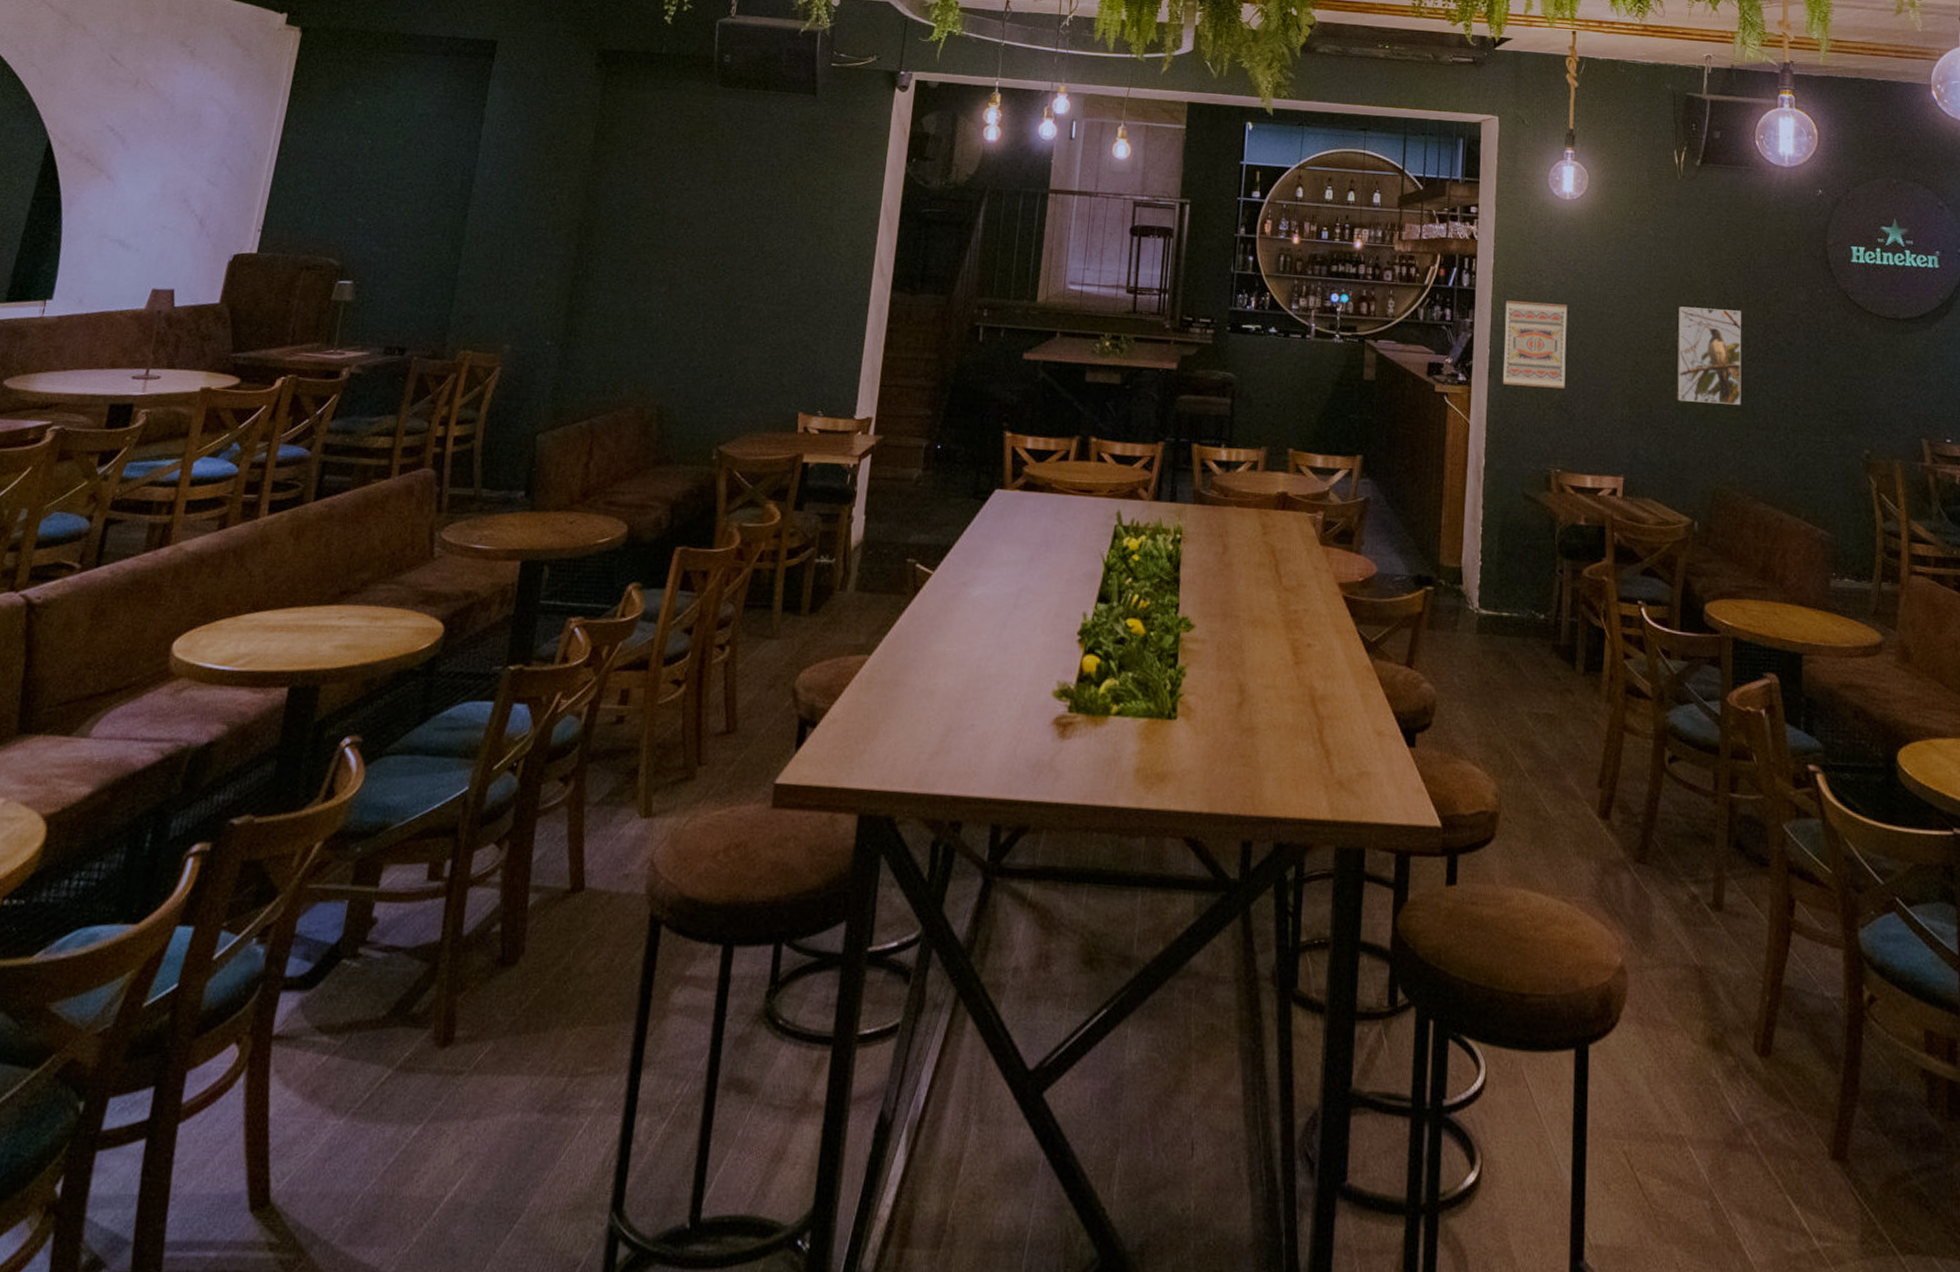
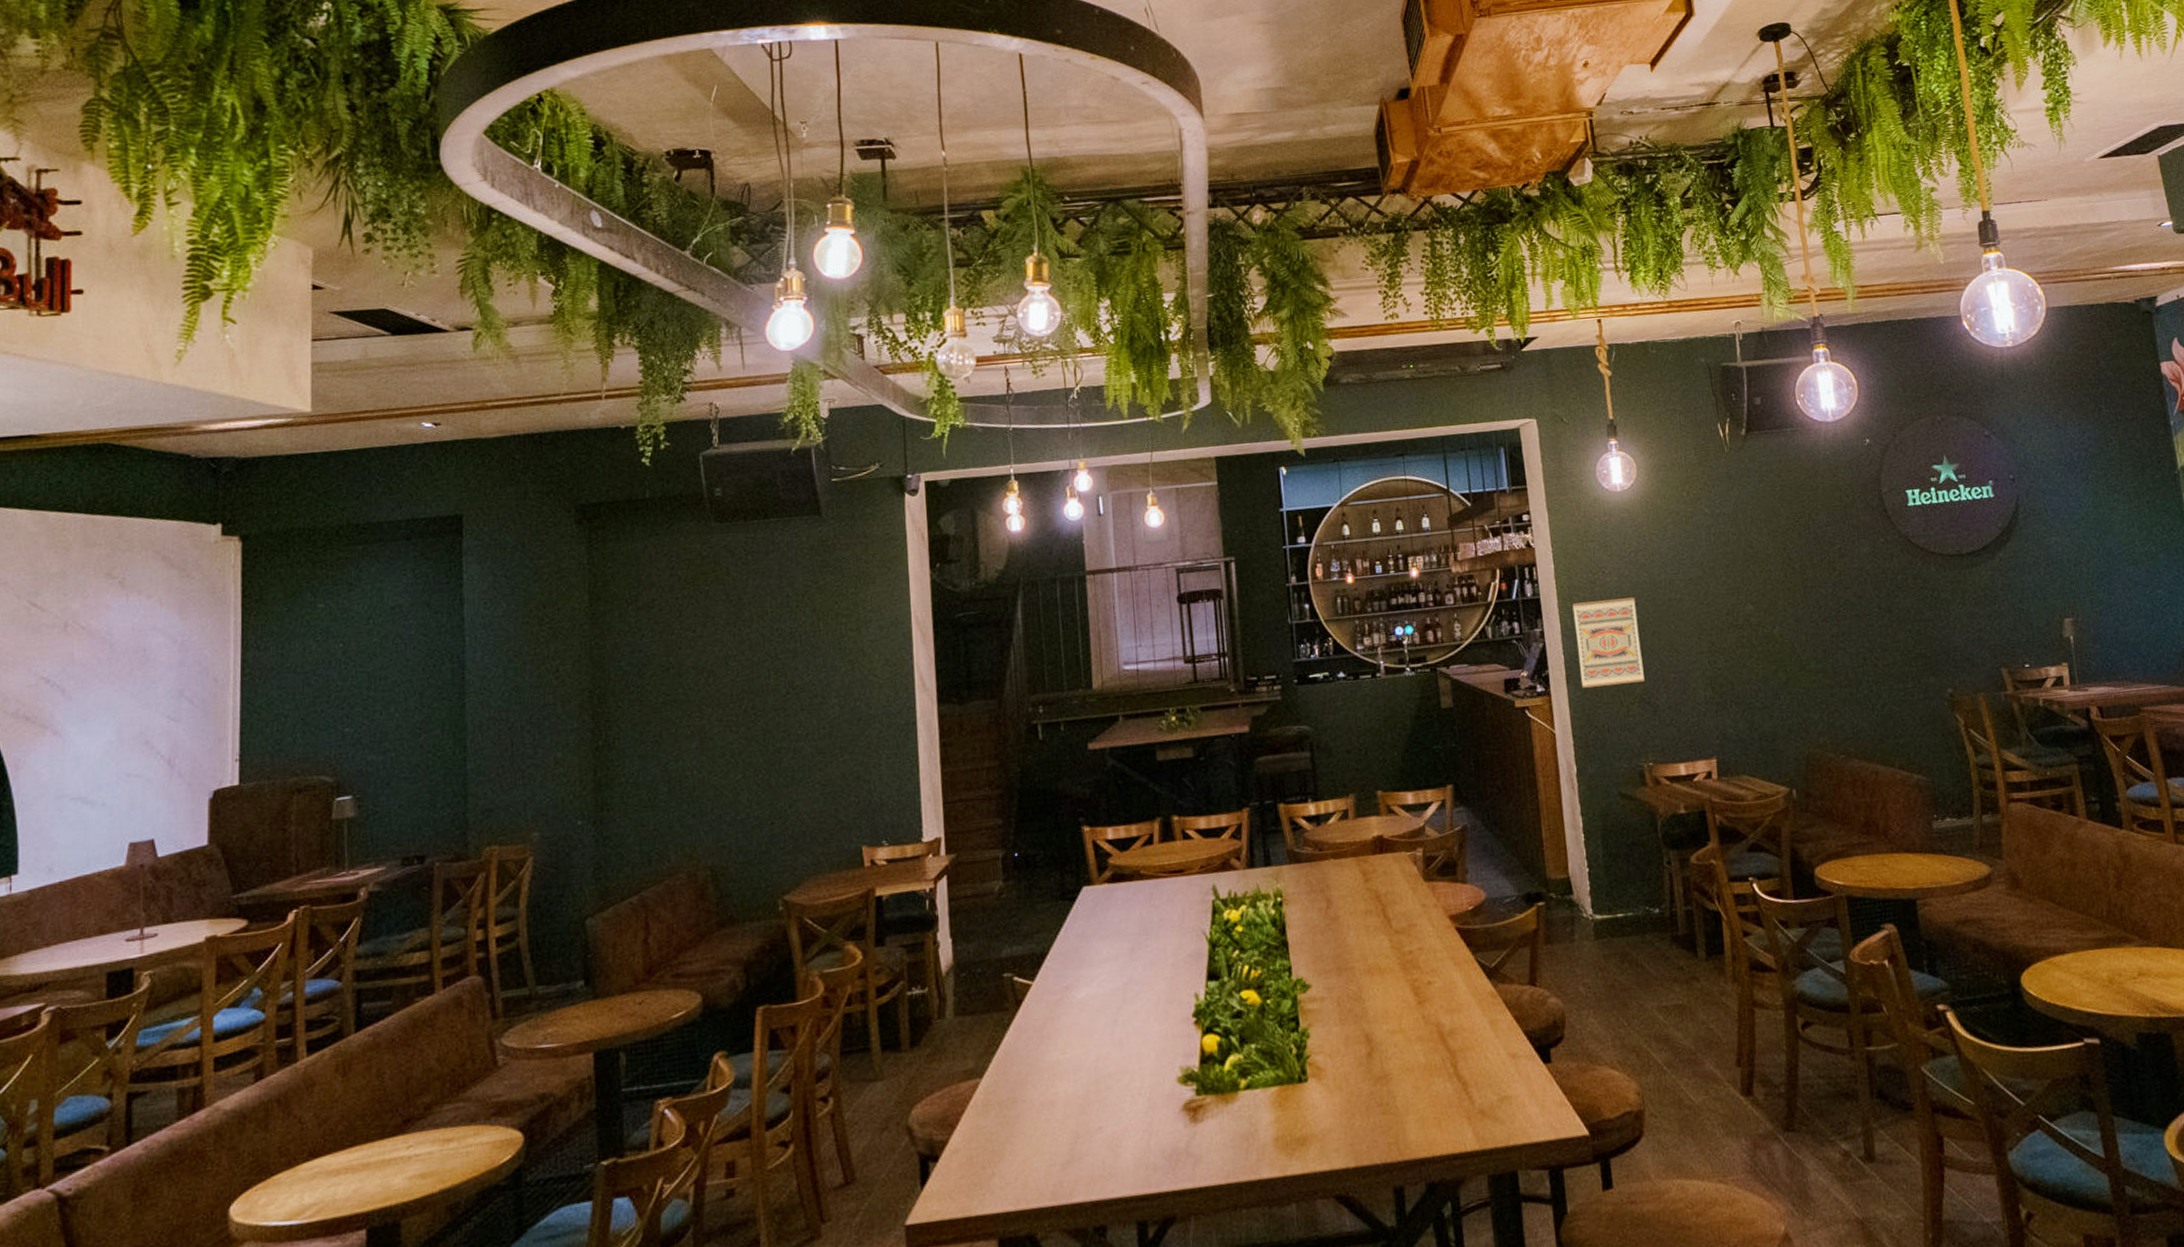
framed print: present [1677,306,1742,405] -> none [1745,573,1821,673]

